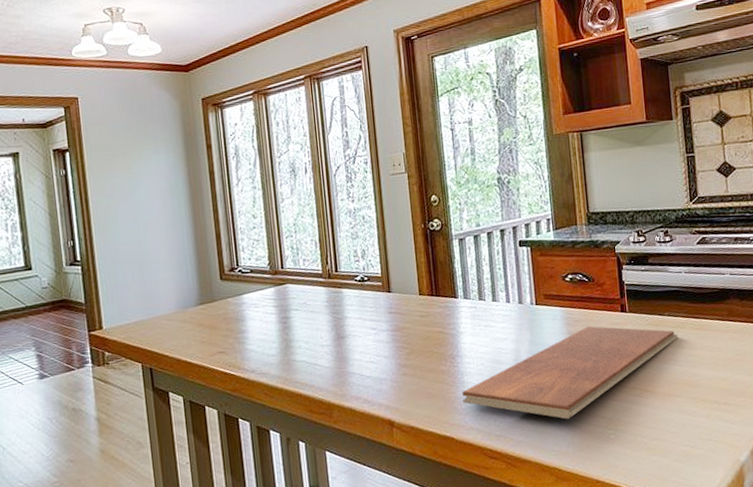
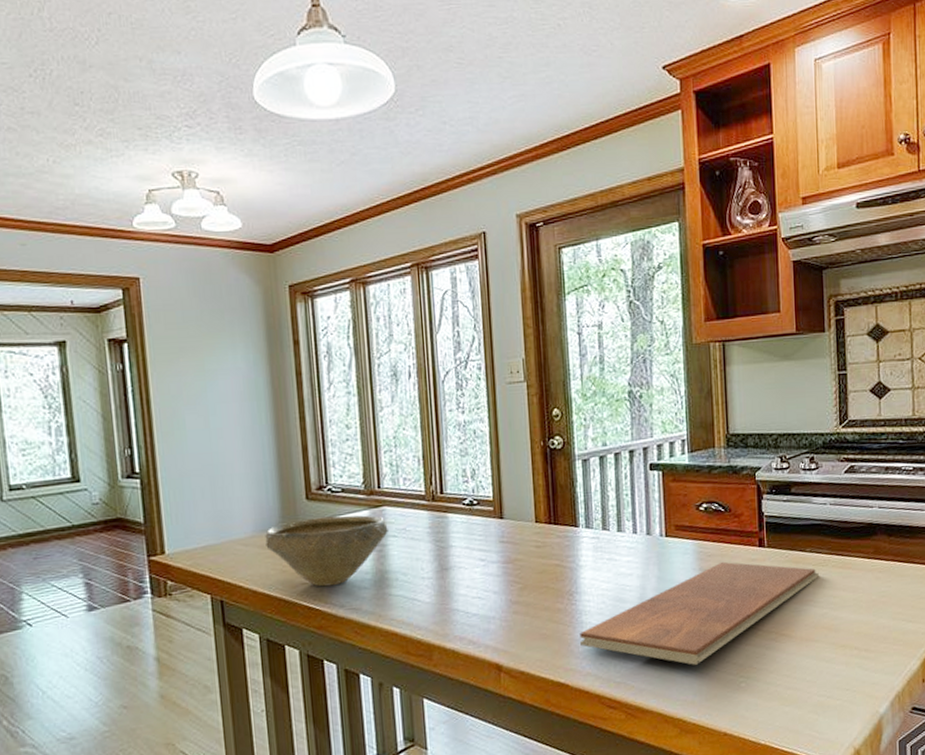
bowl: none [186,292,291,355] -> present [265,515,388,587]

